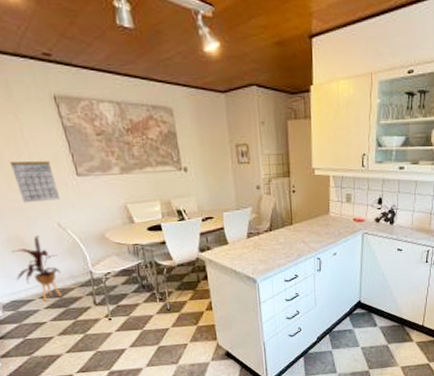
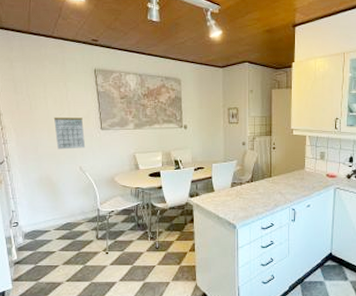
house plant: present [11,235,62,301] -> none [39,176,75,233]

